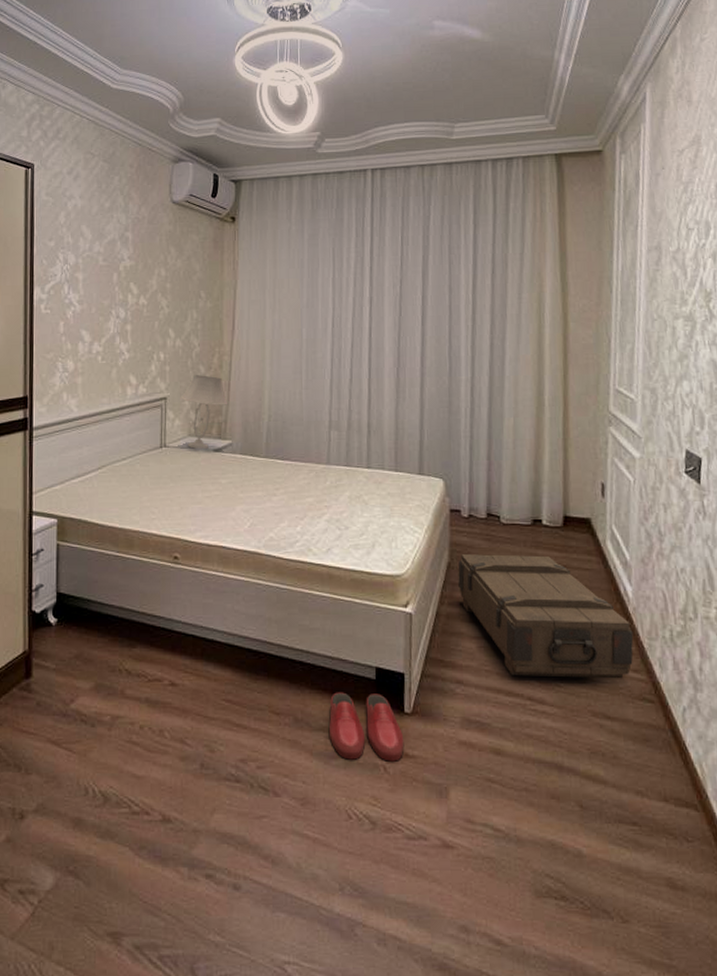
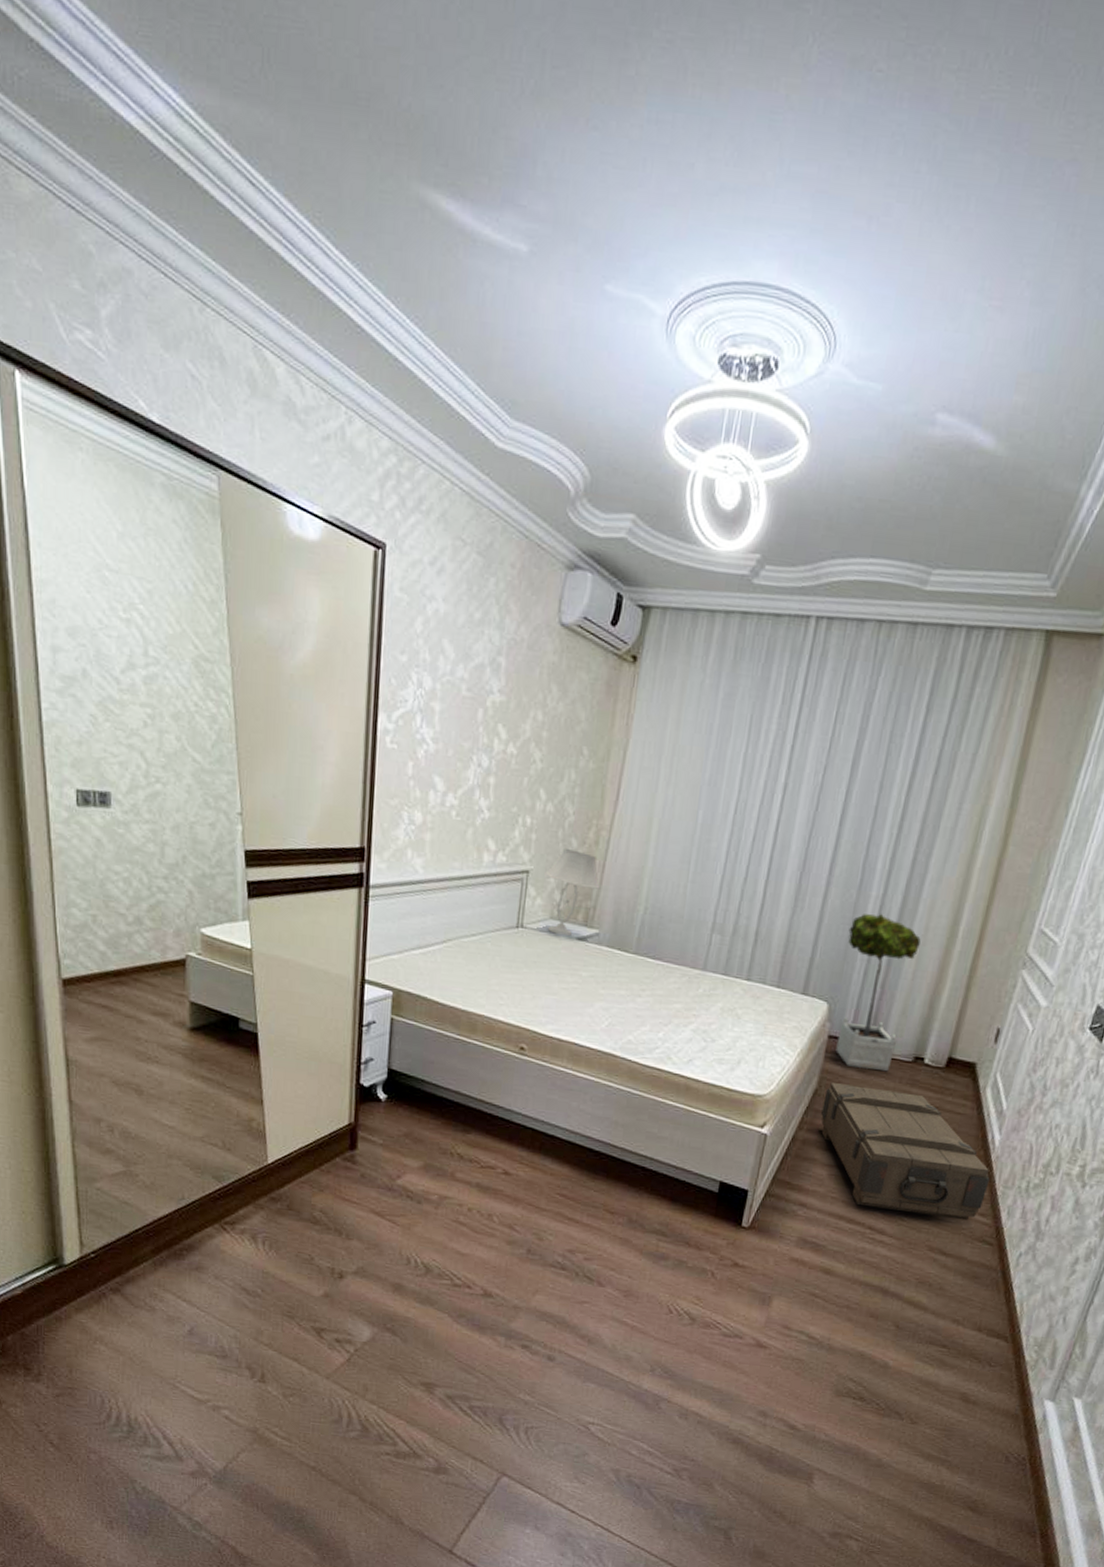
slippers: present [328,692,404,762] -> none [661,1200,737,1269]
potted tree: none [448,393,513,537] -> present [835,913,921,1072]

